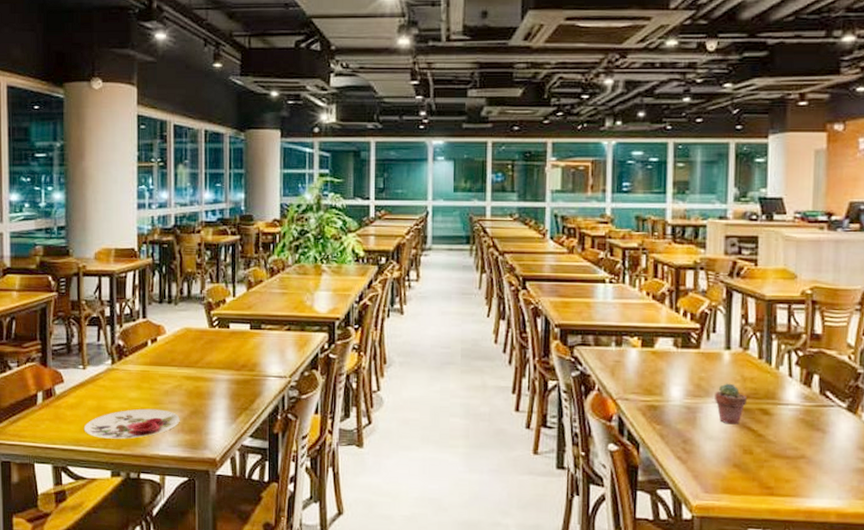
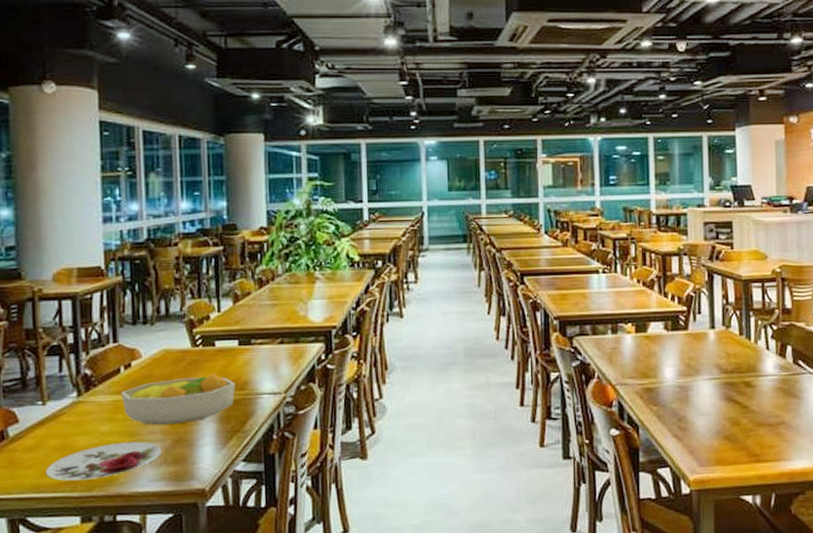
fruit bowl: none [147,353,246,397] -> present [120,373,236,425]
potted succulent: present [715,383,748,425] -> none [704,360,732,399]

